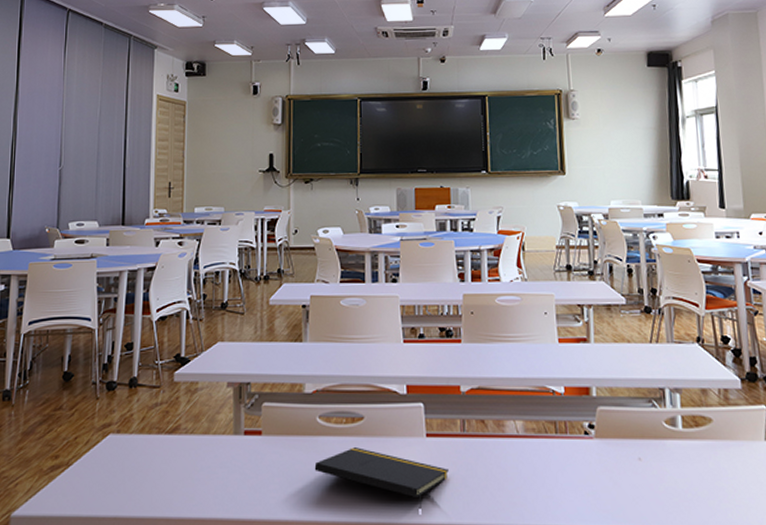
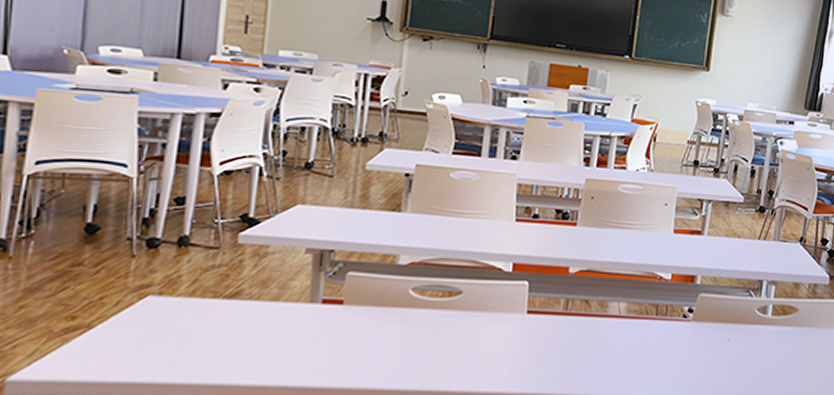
notepad: present [314,447,449,509] -> none [401,321,546,380]

